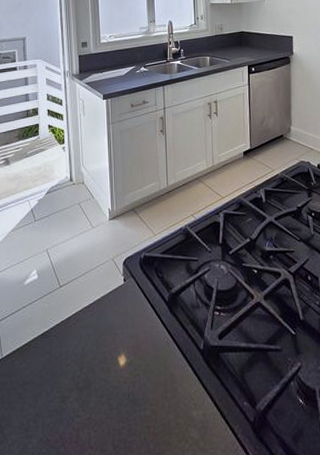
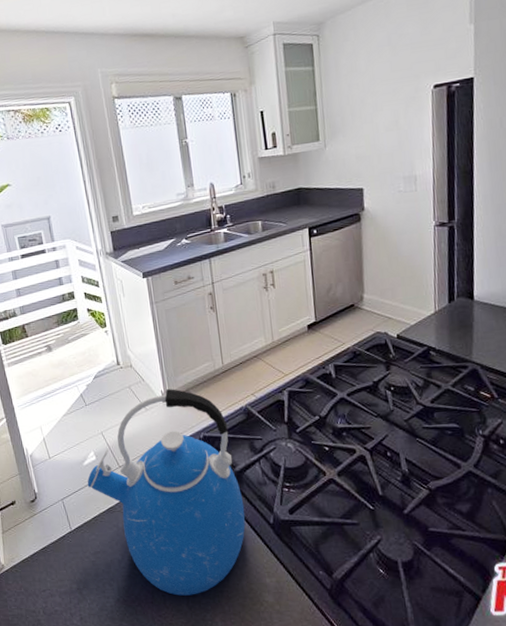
kettle: none [25,207,177,433] -> present [87,389,246,596]

